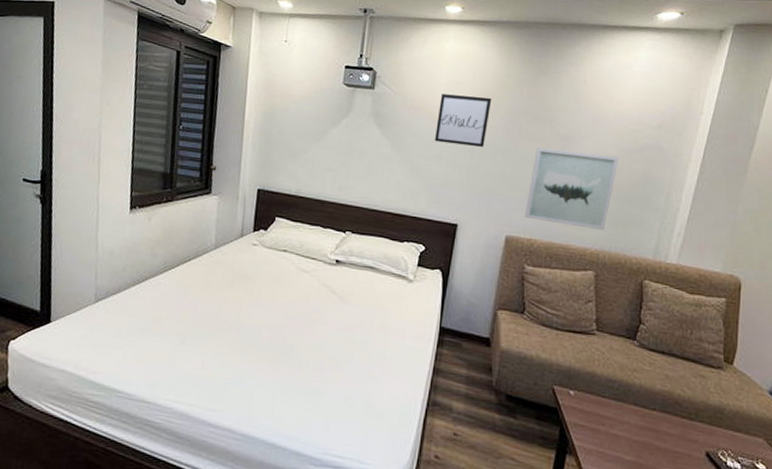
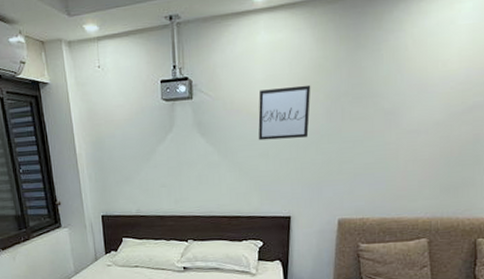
wall art: present [524,147,620,231] -> none [354,122,447,200]

